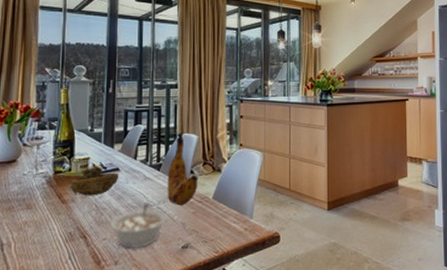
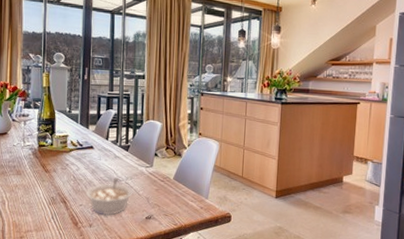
decorative bowl: present [70,167,119,196] -> none [52,144,93,169]
banana: present [167,133,198,206] -> none [134,119,161,183]

